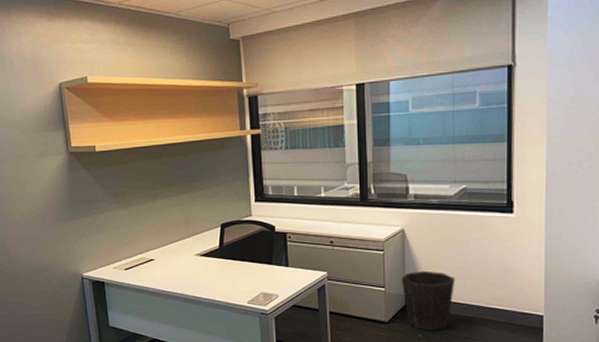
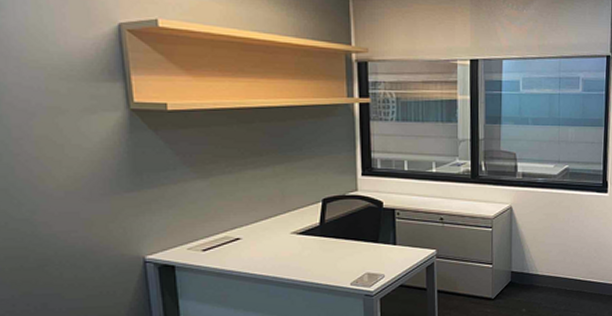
waste bin: present [401,270,455,331] -> none [508,247,556,305]

